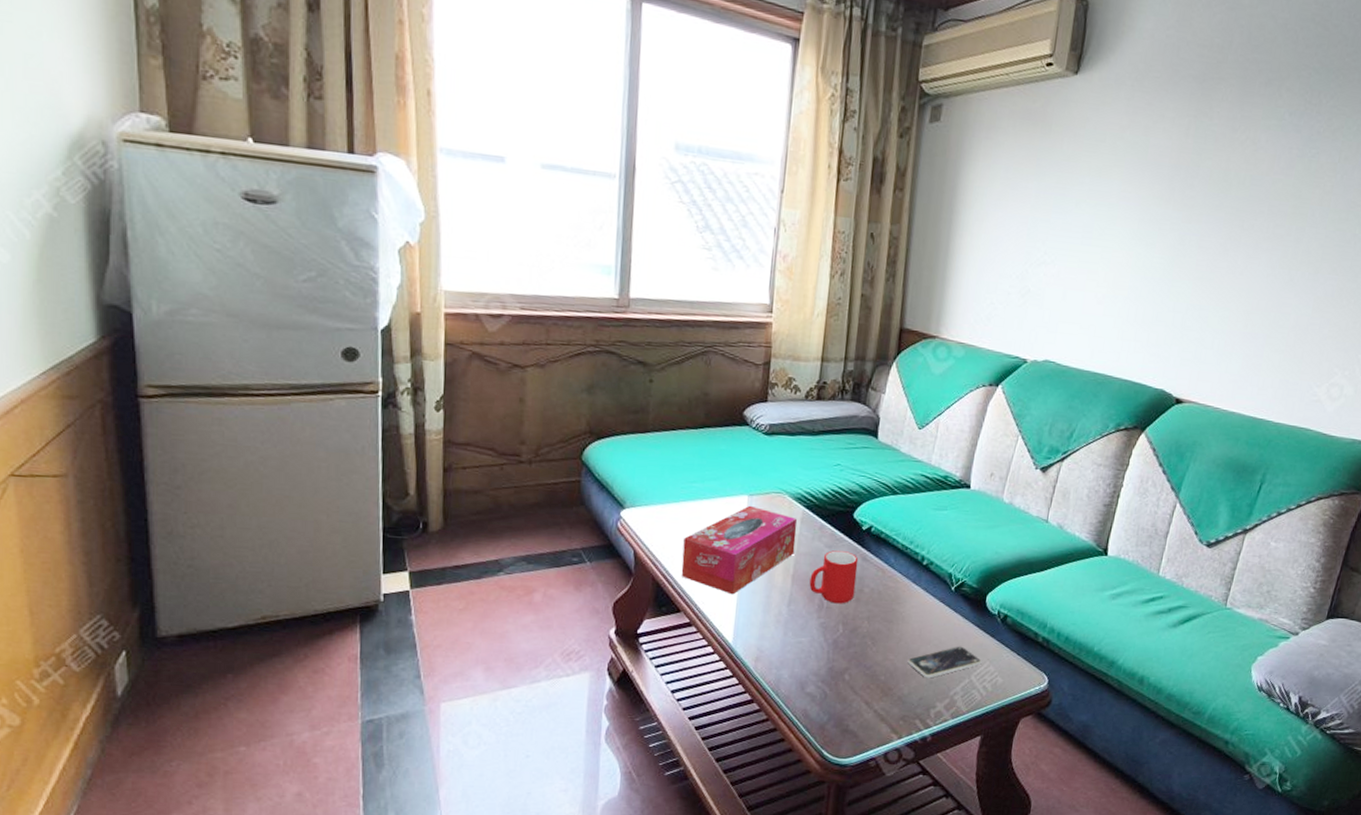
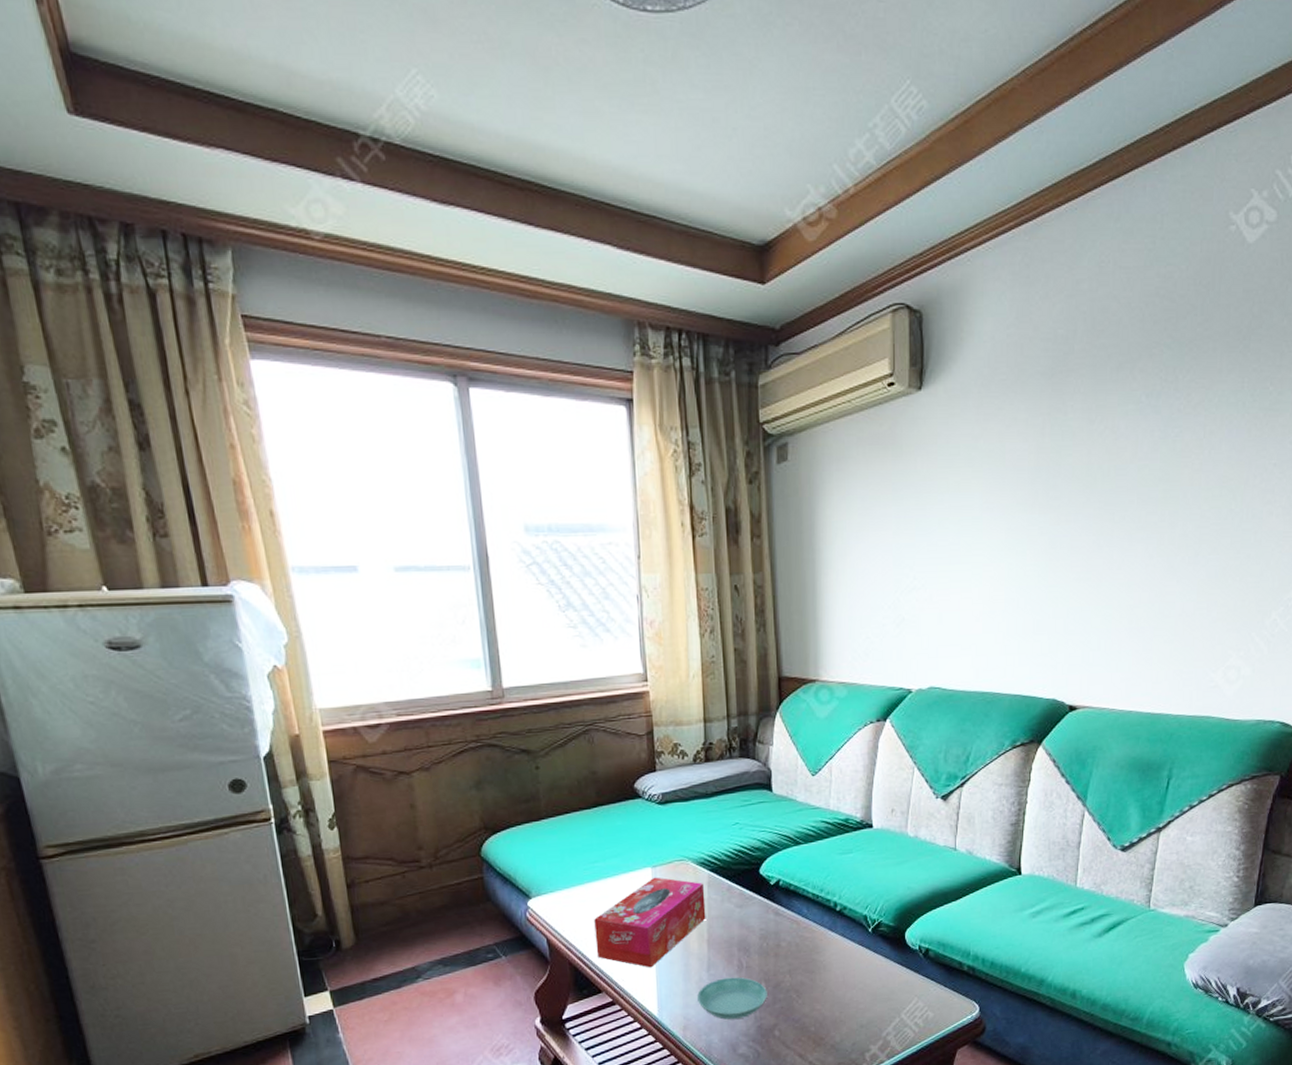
saucer: none [774,615,844,658] -> present [697,977,767,1020]
cup: present [809,550,859,604] -> none [725,908,773,962]
smartphone: present [907,646,982,679] -> none [835,986,910,1023]

